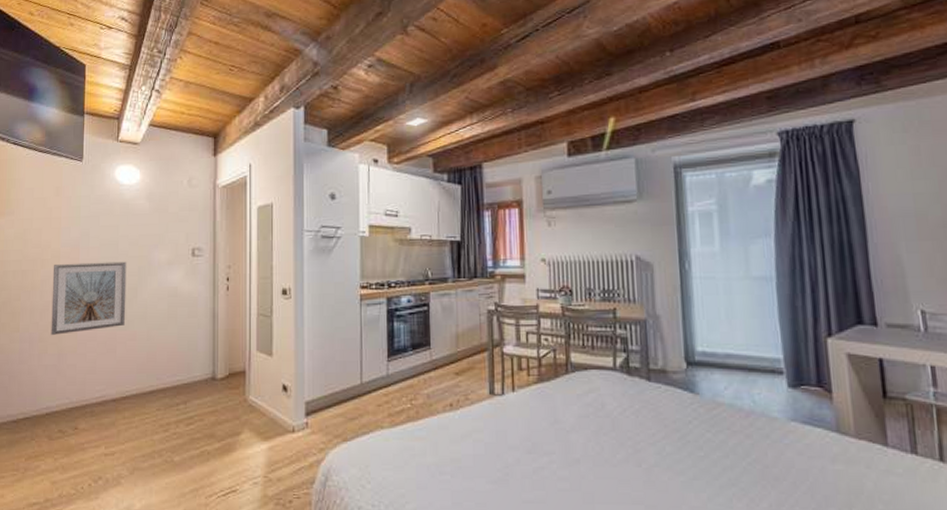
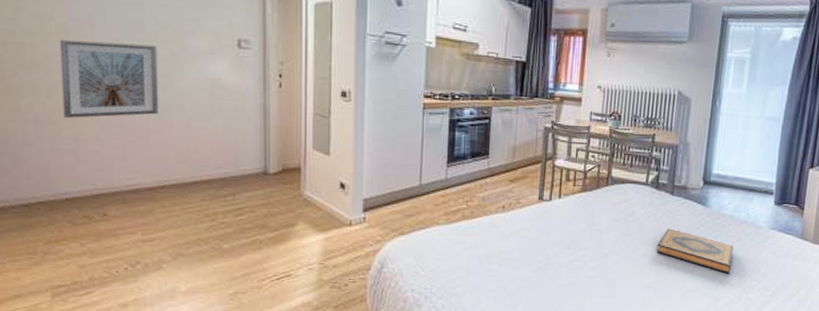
hardback book: none [640,424,745,484] -> present [657,228,734,274]

